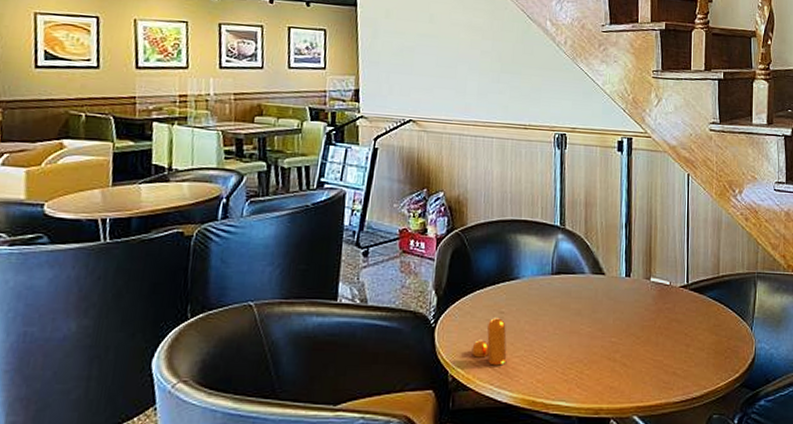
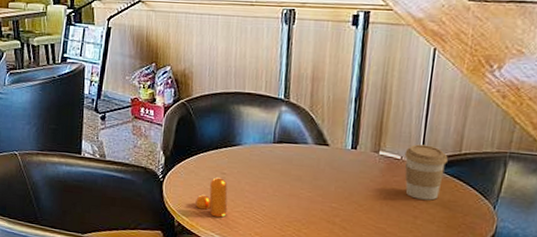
coffee cup: none [672,269,709,326] -> present [404,144,448,200]

